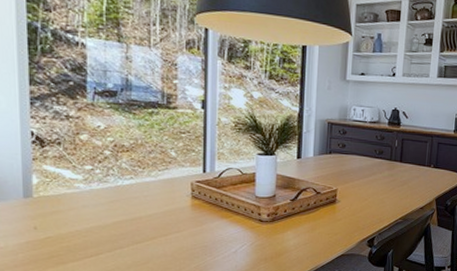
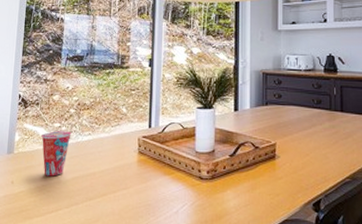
cup: none [68,173,108,221] -> present [41,130,72,177]

